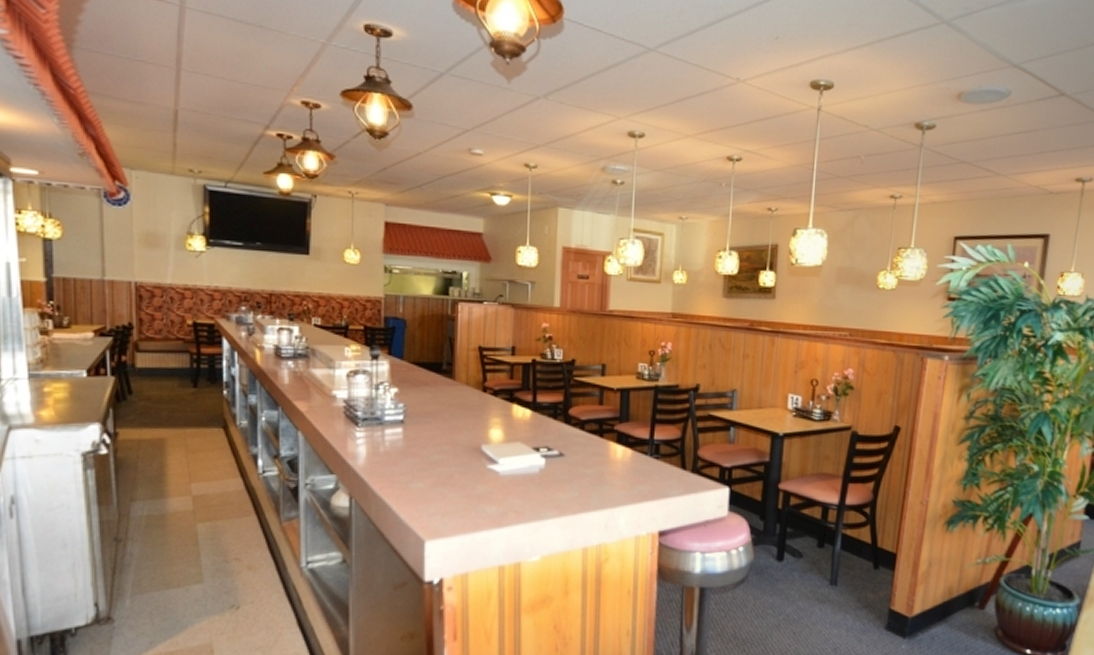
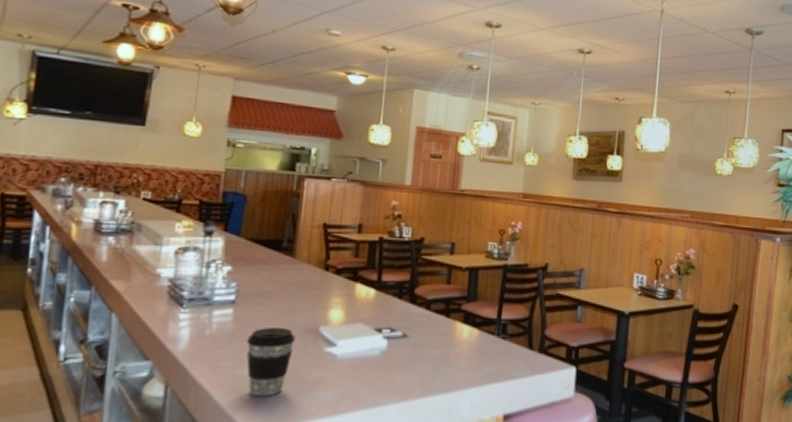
coffee cup: none [417,445,460,509] -> present [246,326,295,397]

